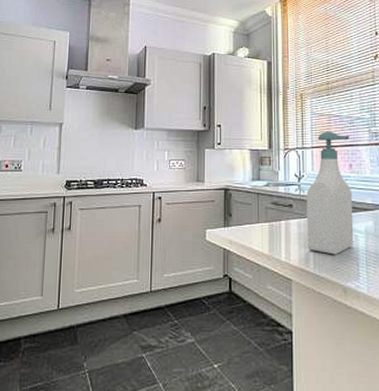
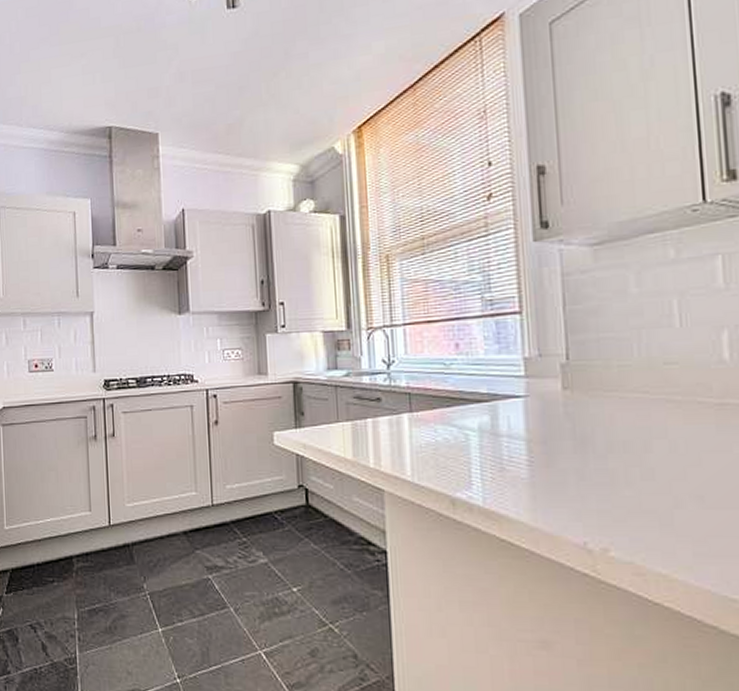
soap bottle: present [306,131,354,255] -> none [398,301,464,459]

